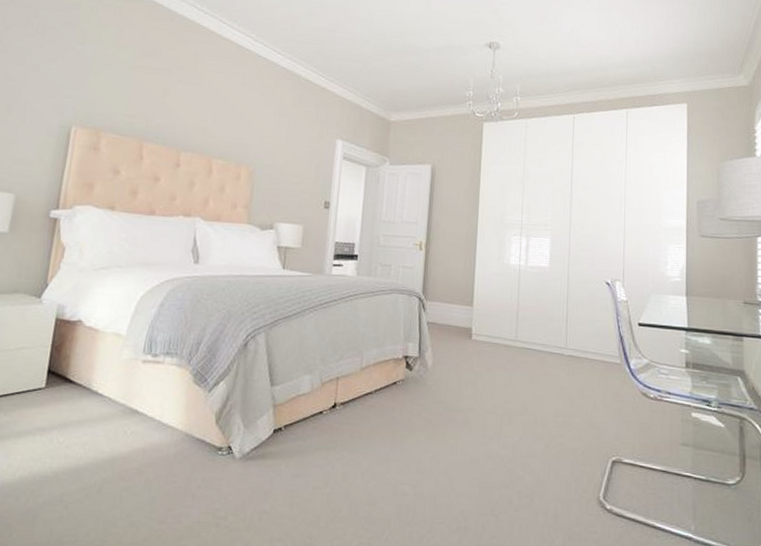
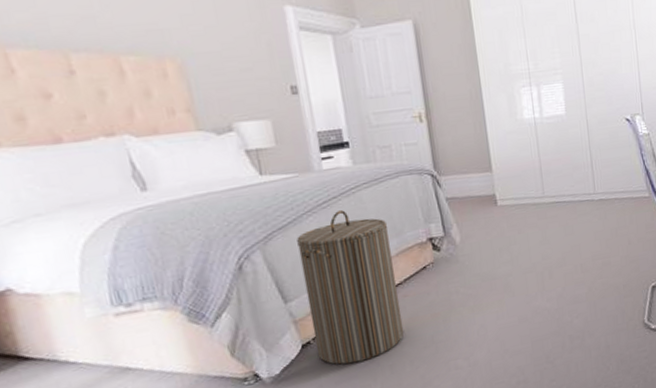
laundry hamper: none [284,313,373,461] -> present [297,210,404,365]

